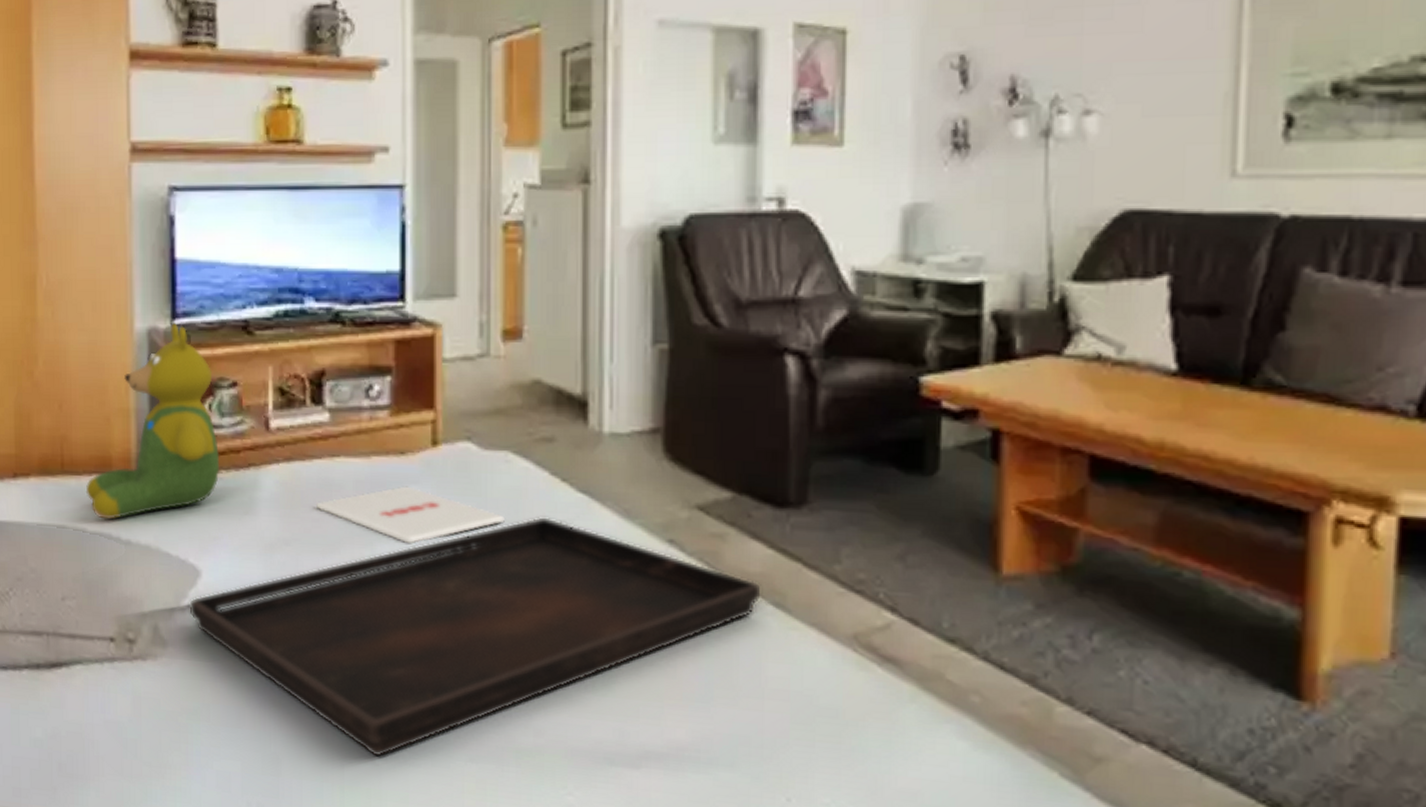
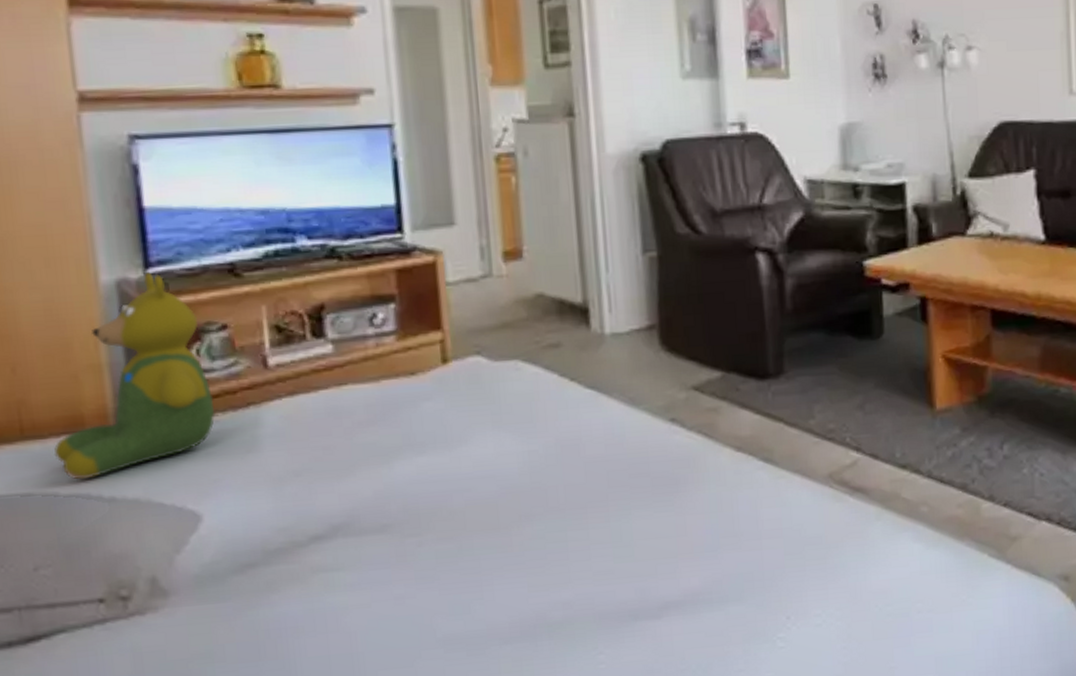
serving tray: present [189,517,761,757] -> none [191,414,753,659]
magazine: present [315,486,505,545] -> none [325,403,520,457]

